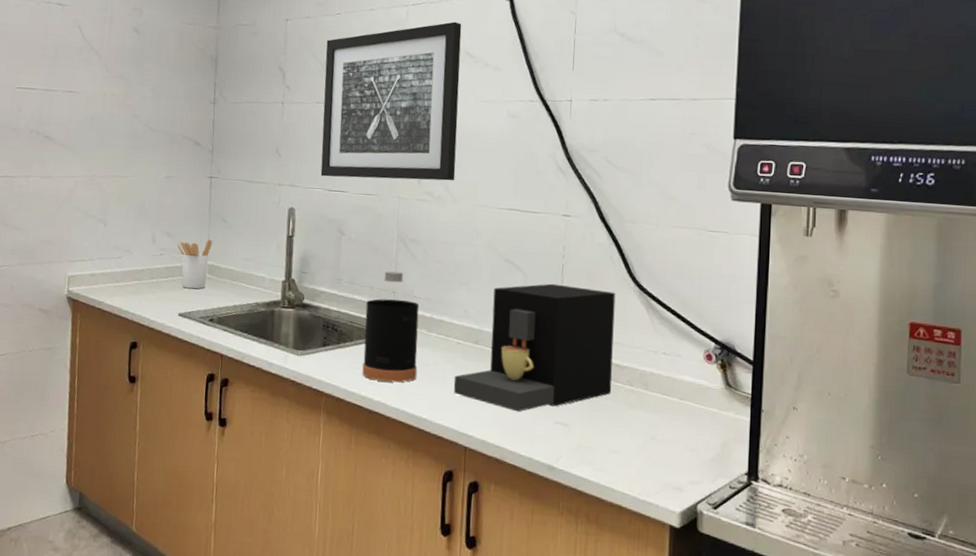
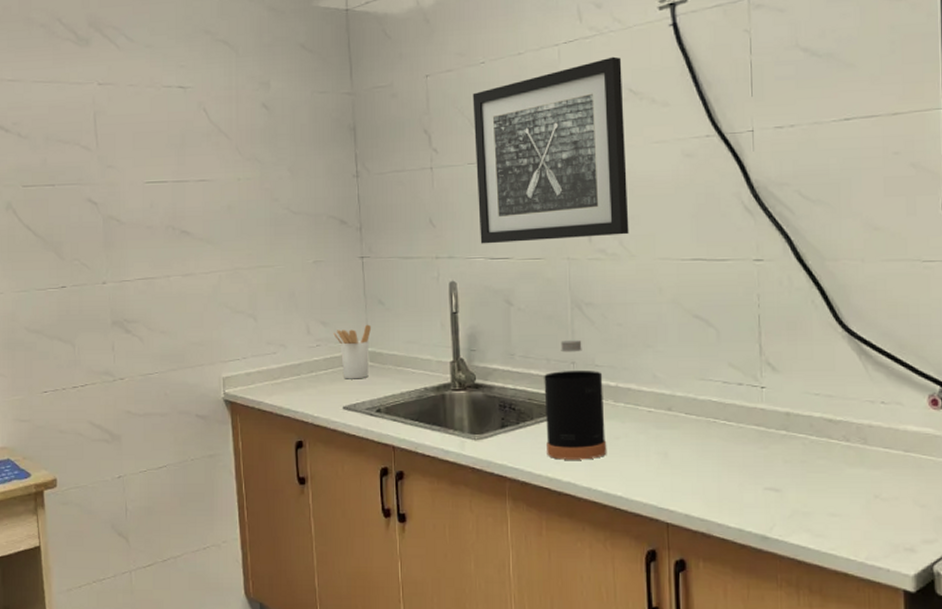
coffee maker: present [453,283,616,412] -> none [648,337,826,481]

